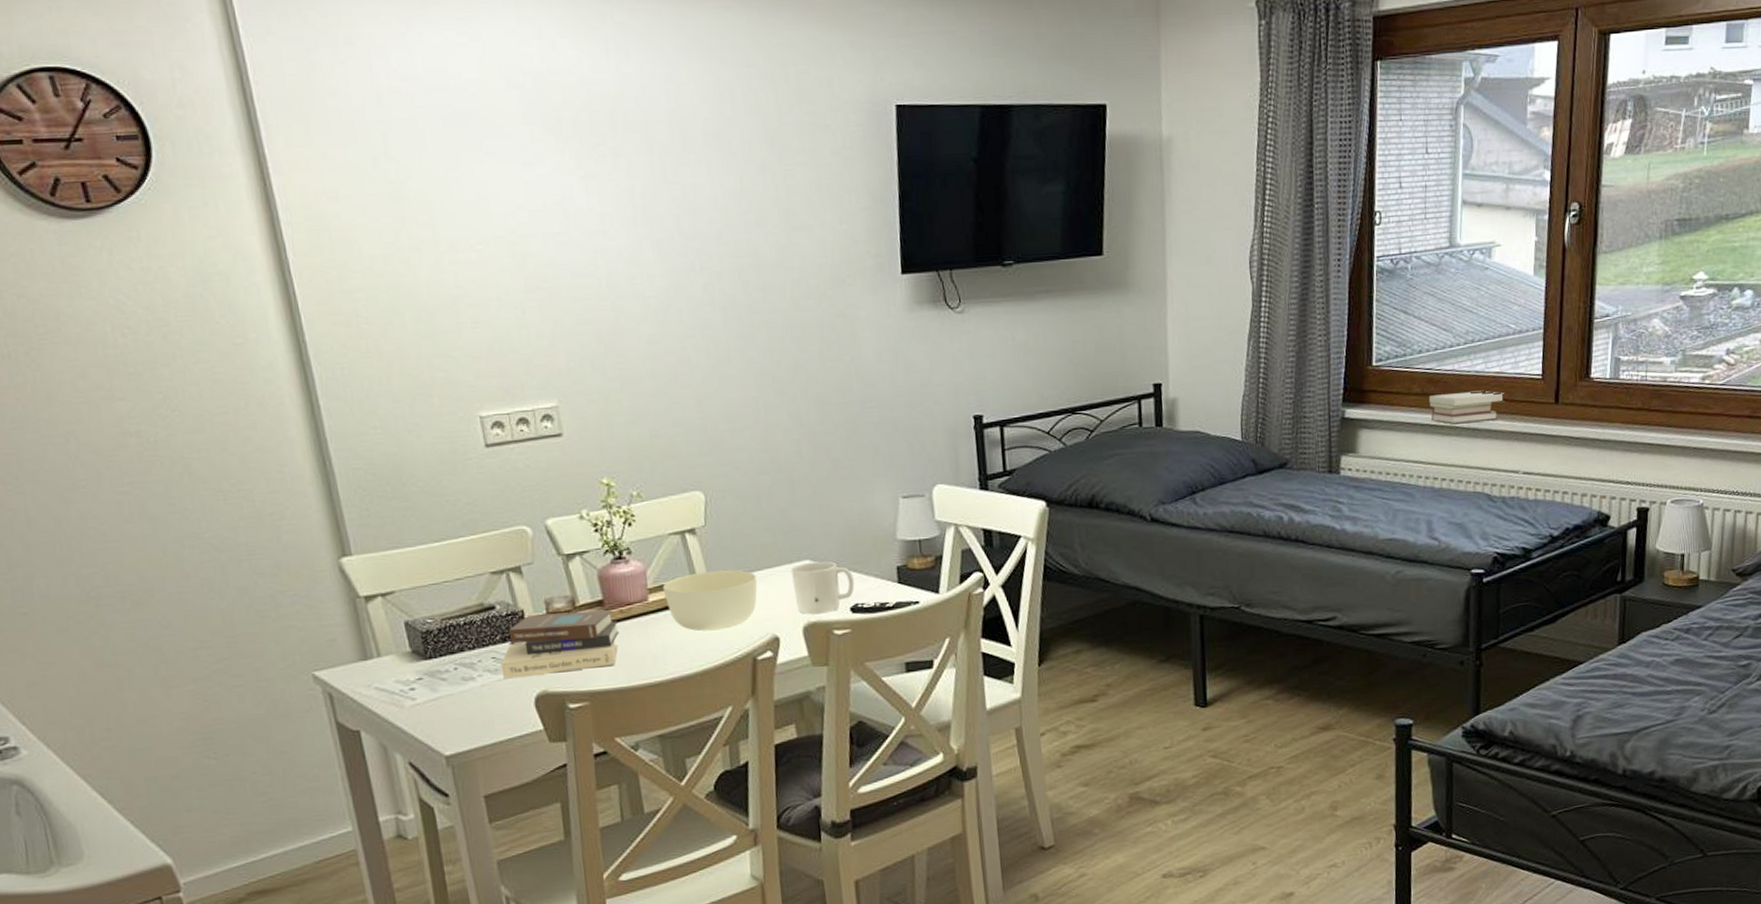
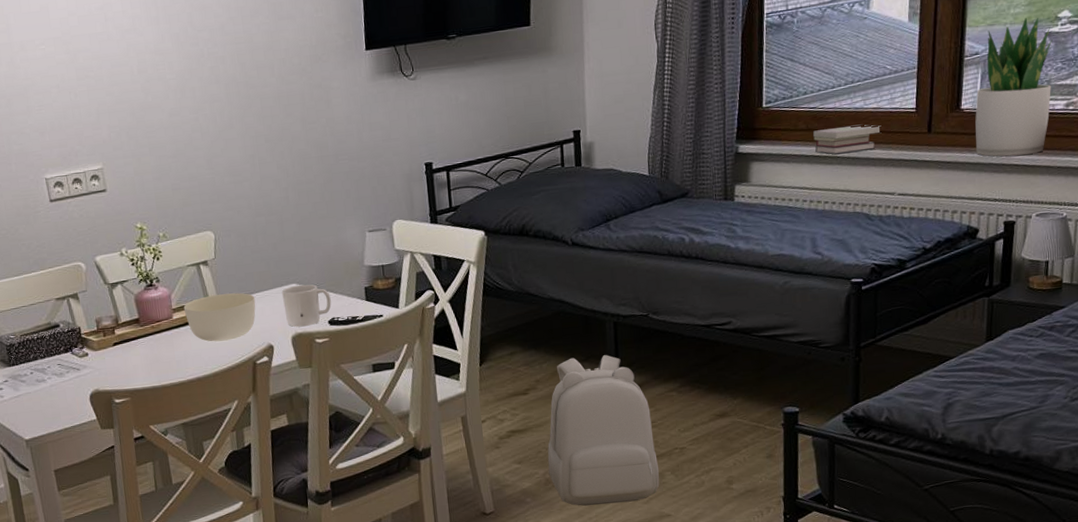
books: present [500,610,619,679] -> none [64,326,152,381]
backpack: none [1119,654,1253,838] -> present [547,355,660,506]
planter: none [1606,278,1688,434] -> present [975,18,1053,157]

